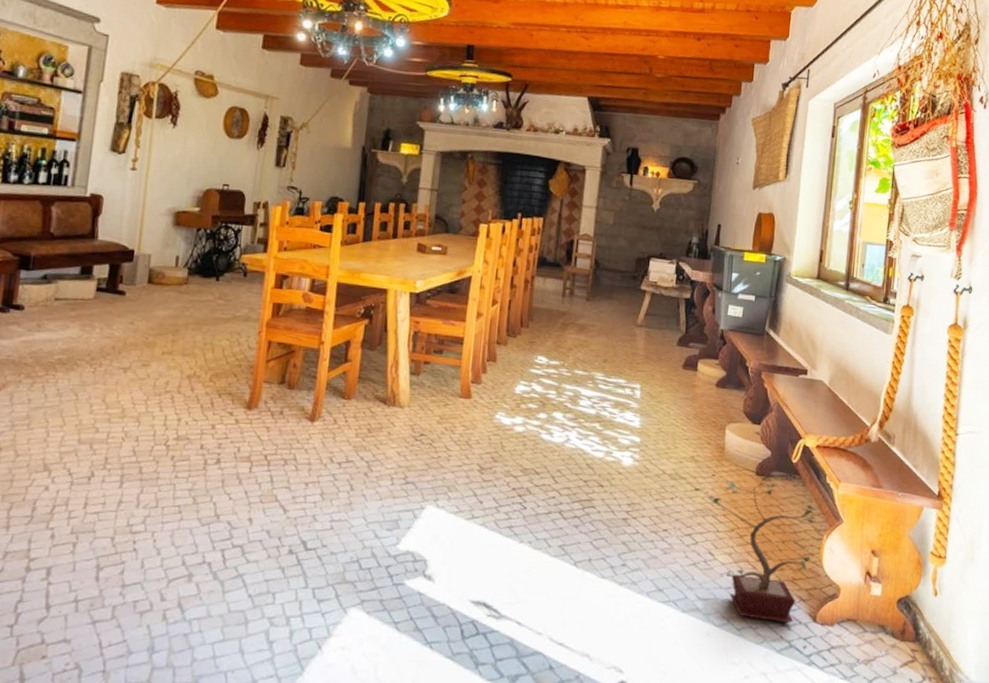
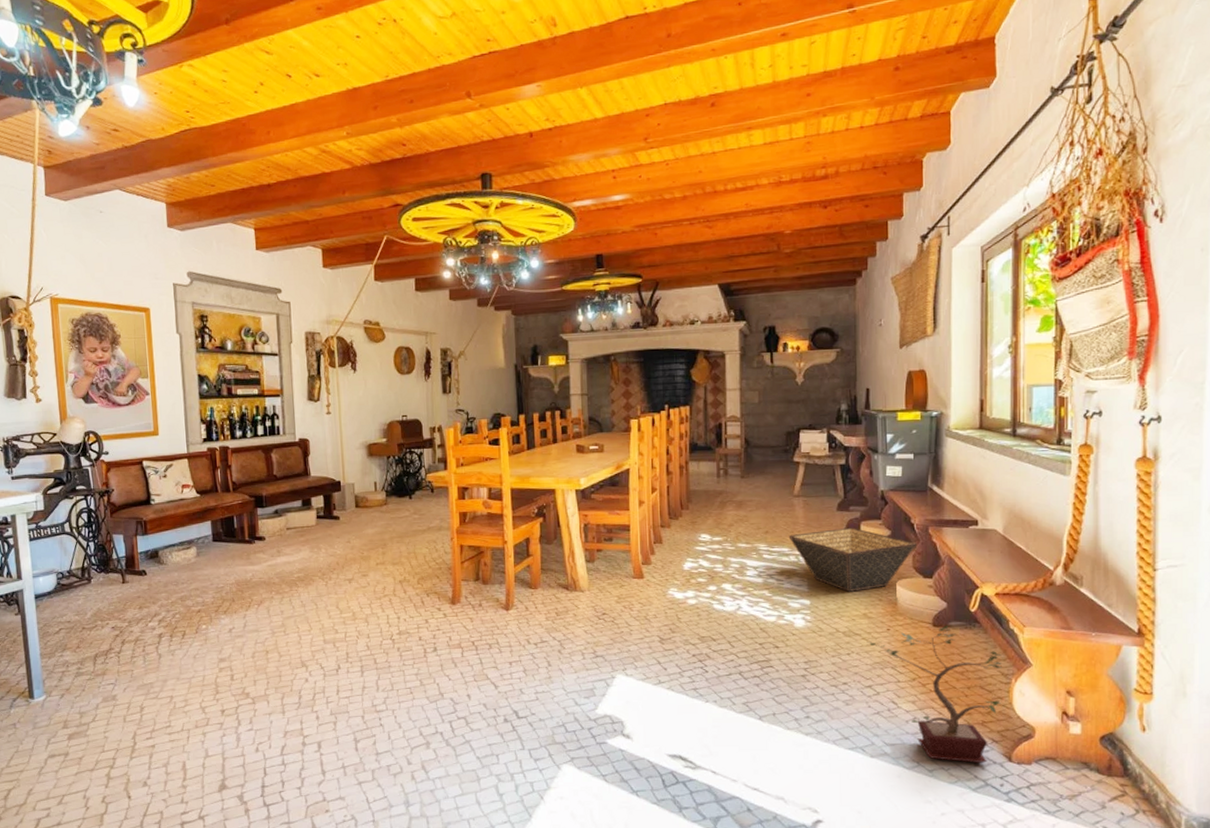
basket: none [626,364,749,432] -> present [788,527,916,592]

